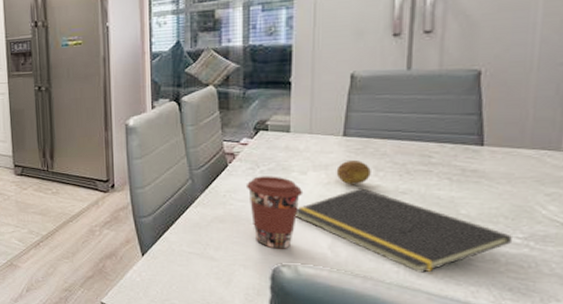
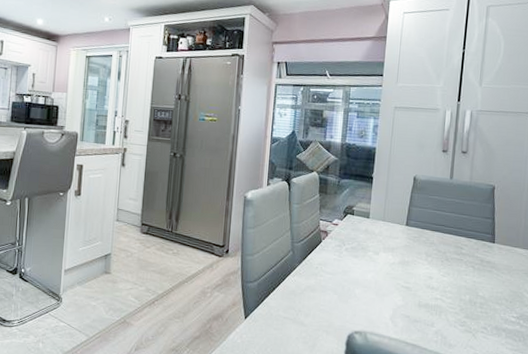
coffee cup: present [247,176,304,249] -> none [334,253,376,318]
notepad: present [295,188,514,273] -> none [368,269,511,343]
fruit: present [336,159,371,185] -> none [399,245,423,267]

